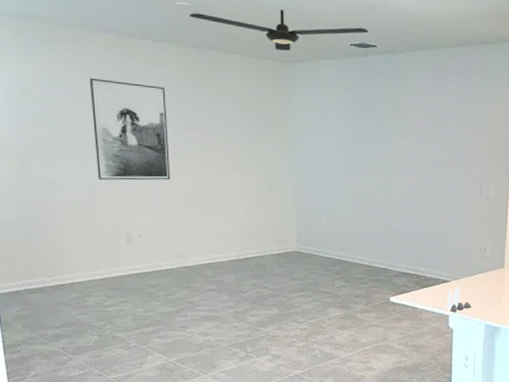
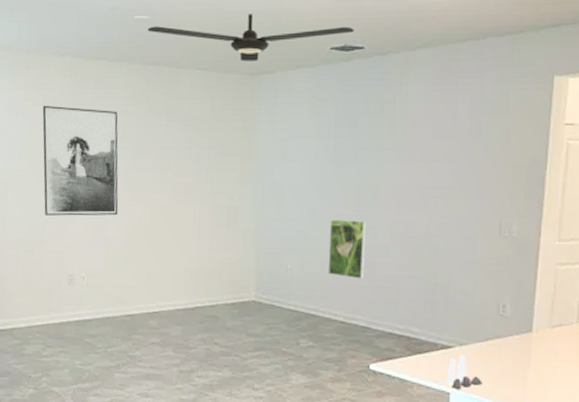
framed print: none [355,183,384,232] -> present [327,218,367,279]

